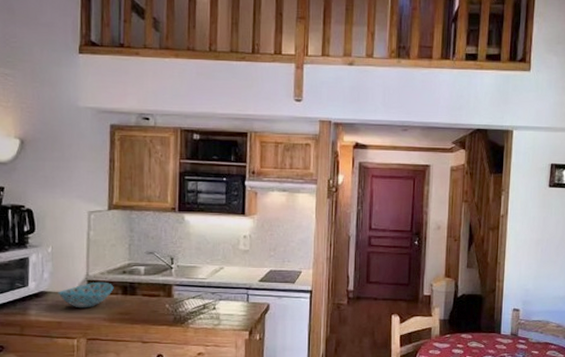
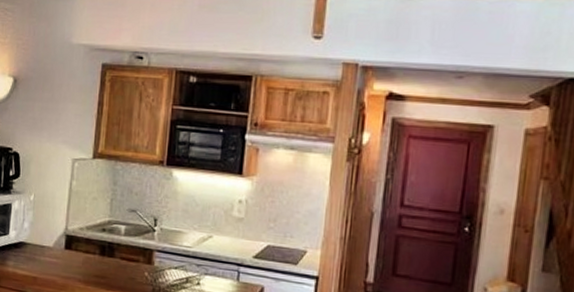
bowl: present [58,281,114,309] -> none [36,237,92,266]

